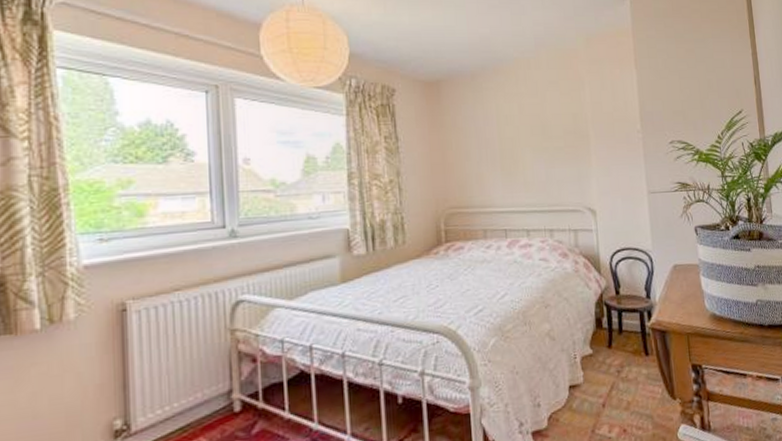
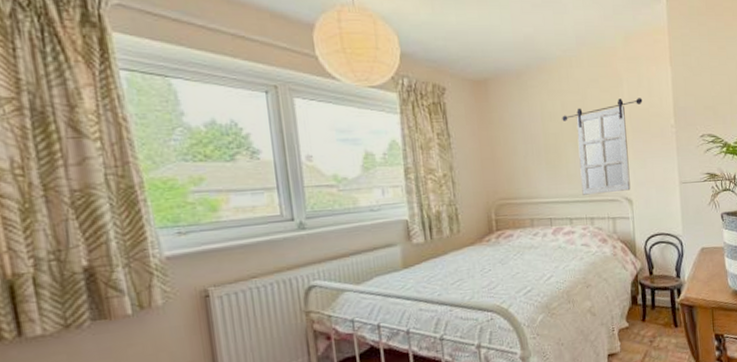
home mirror: none [519,101,606,205] -> present [562,98,643,195]

